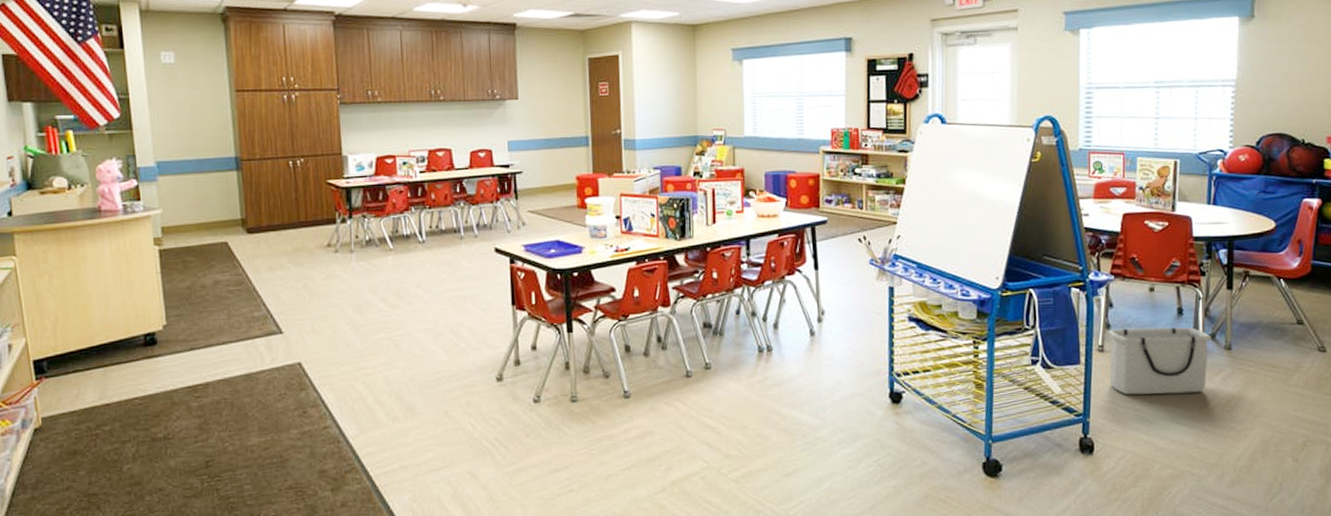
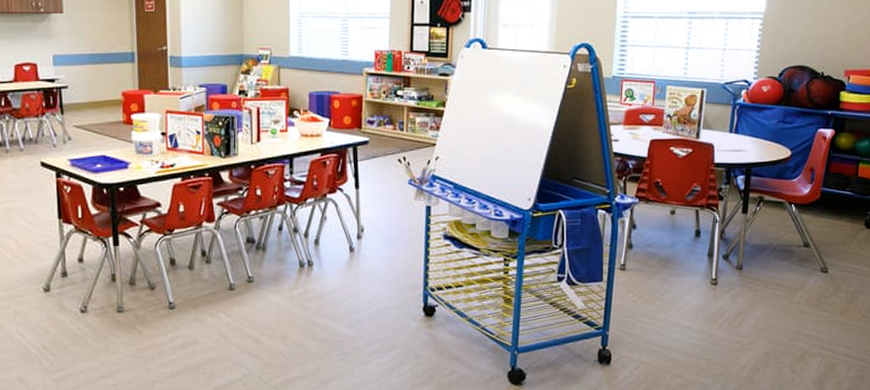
storage bin: present [1108,327,1212,395] -> none [629,248,725,311]

